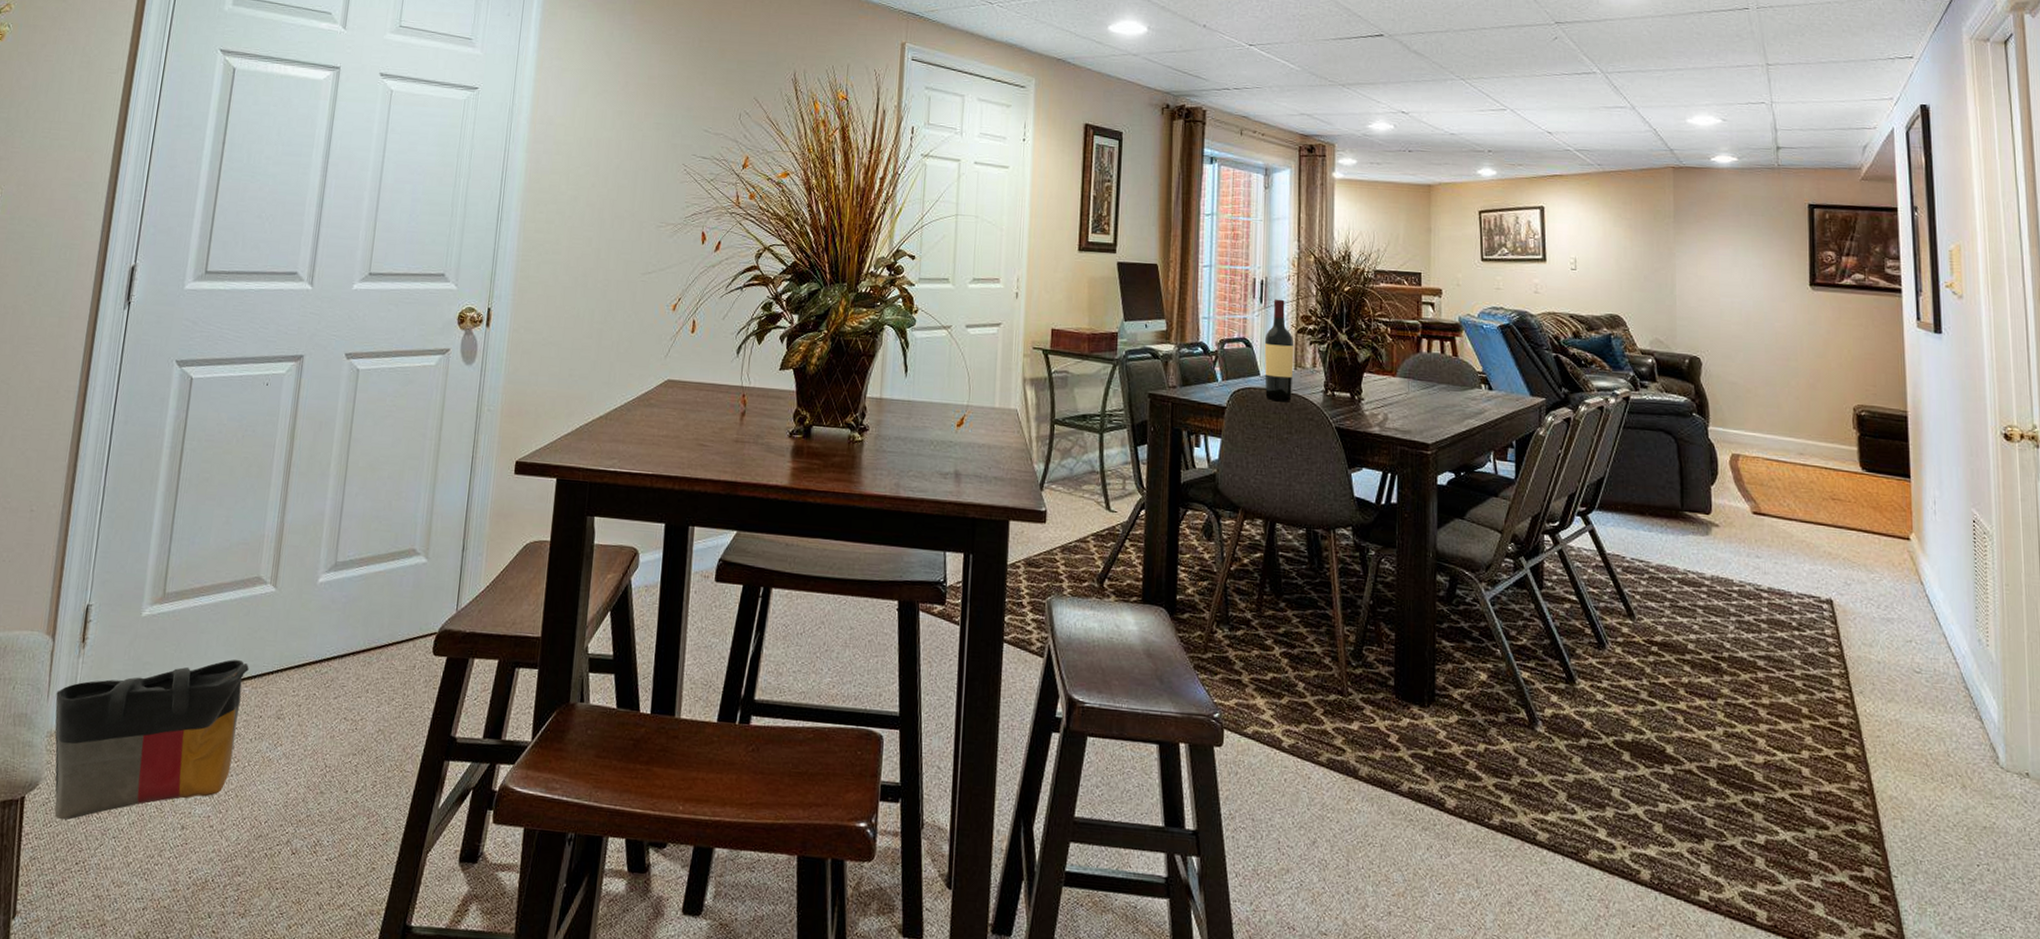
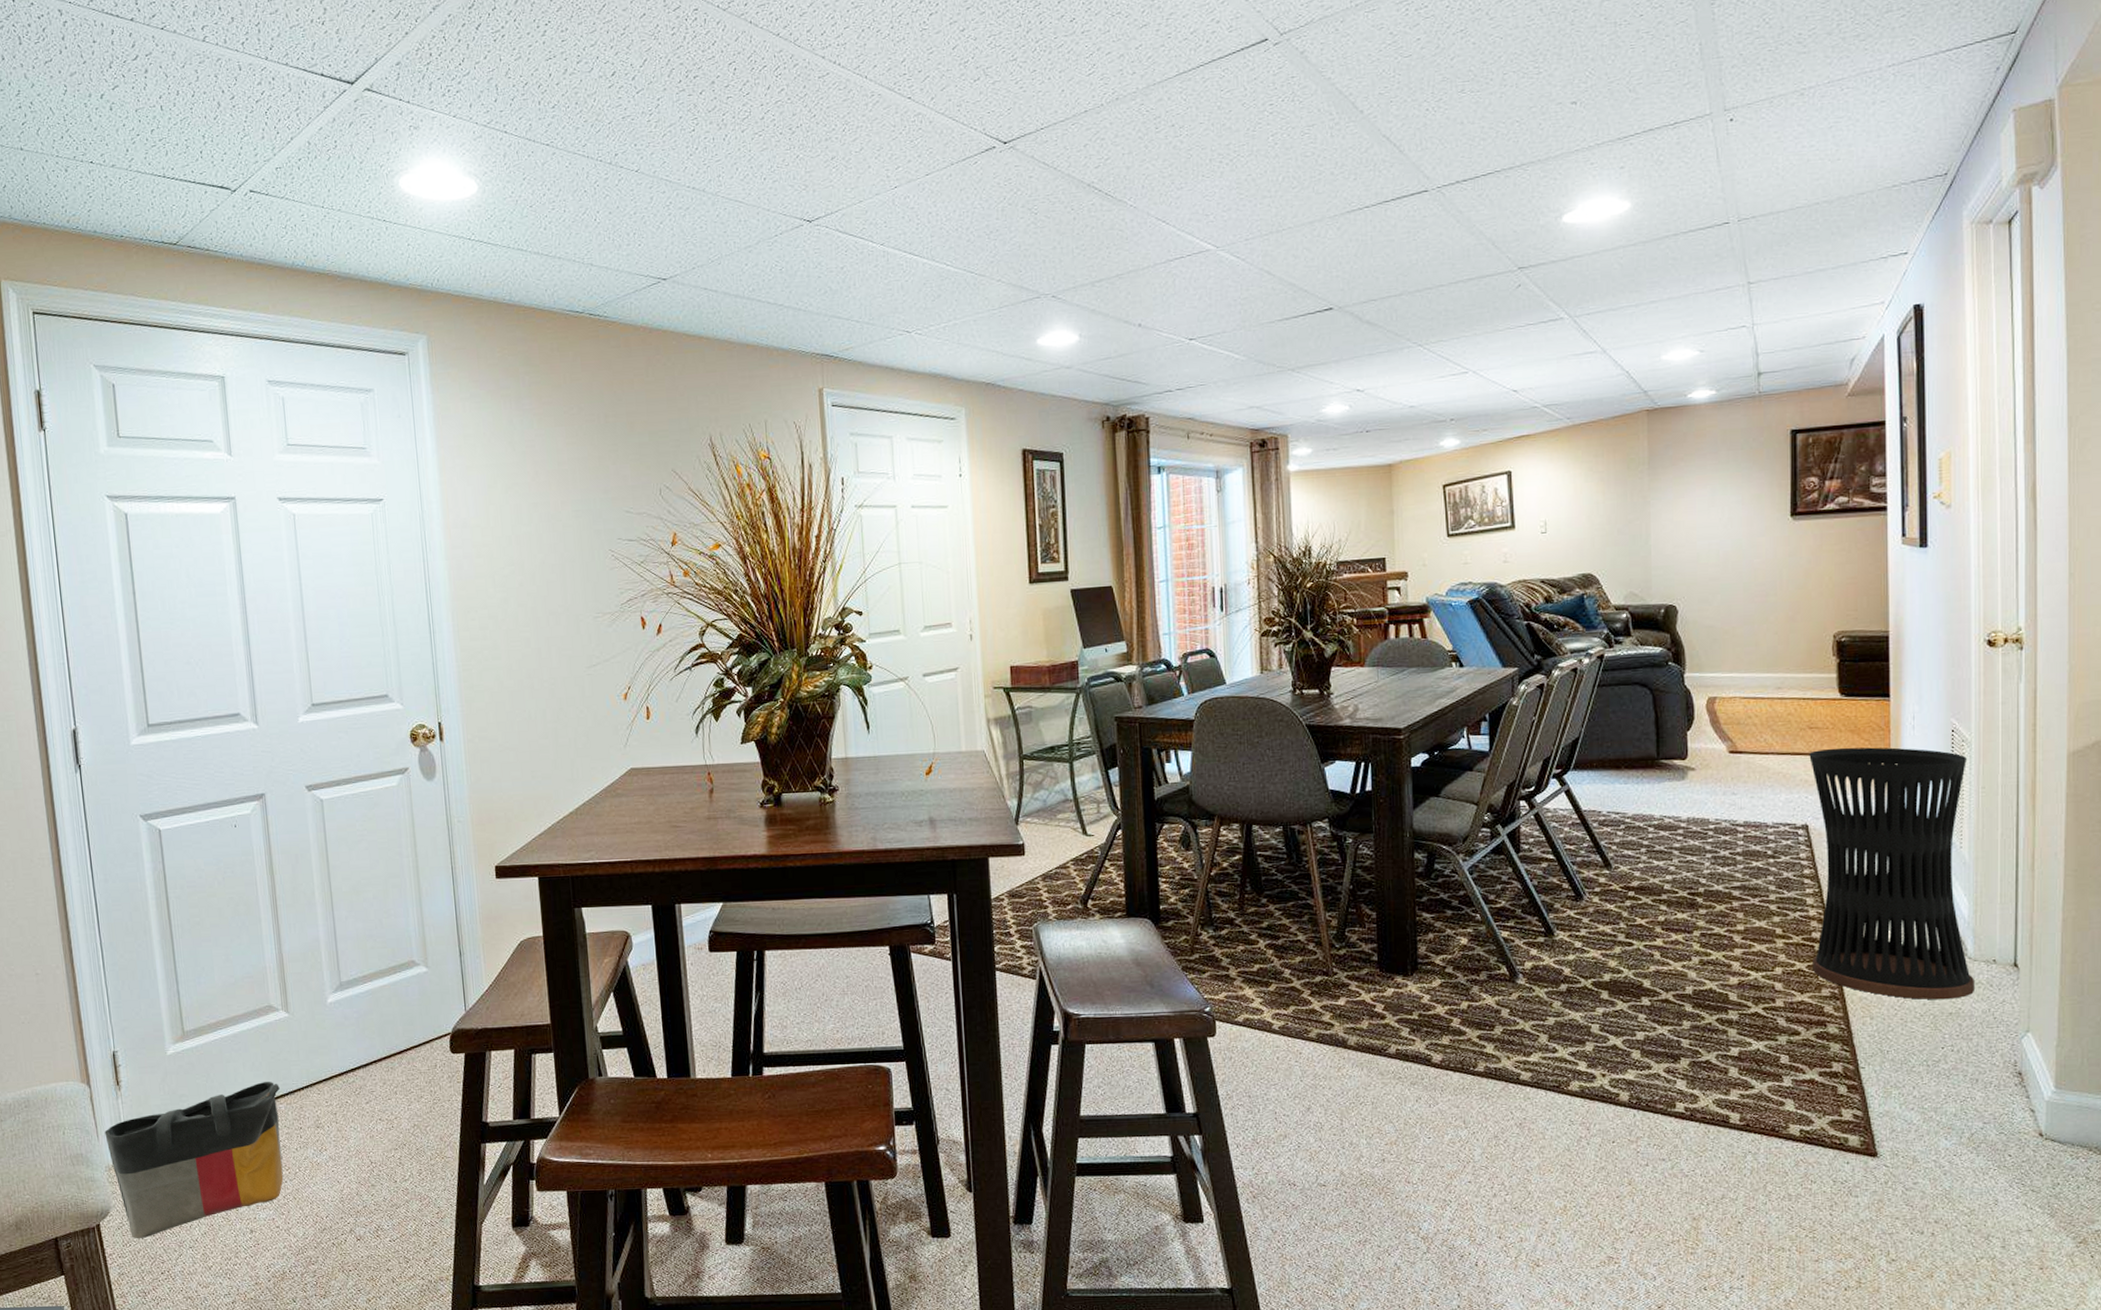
wine bottle: present [1264,299,1295,402] -> none [1228,604,1260,708]
umbrella stand: none [1832,522,2009,812] -> present [1809,747,1976,1000]

